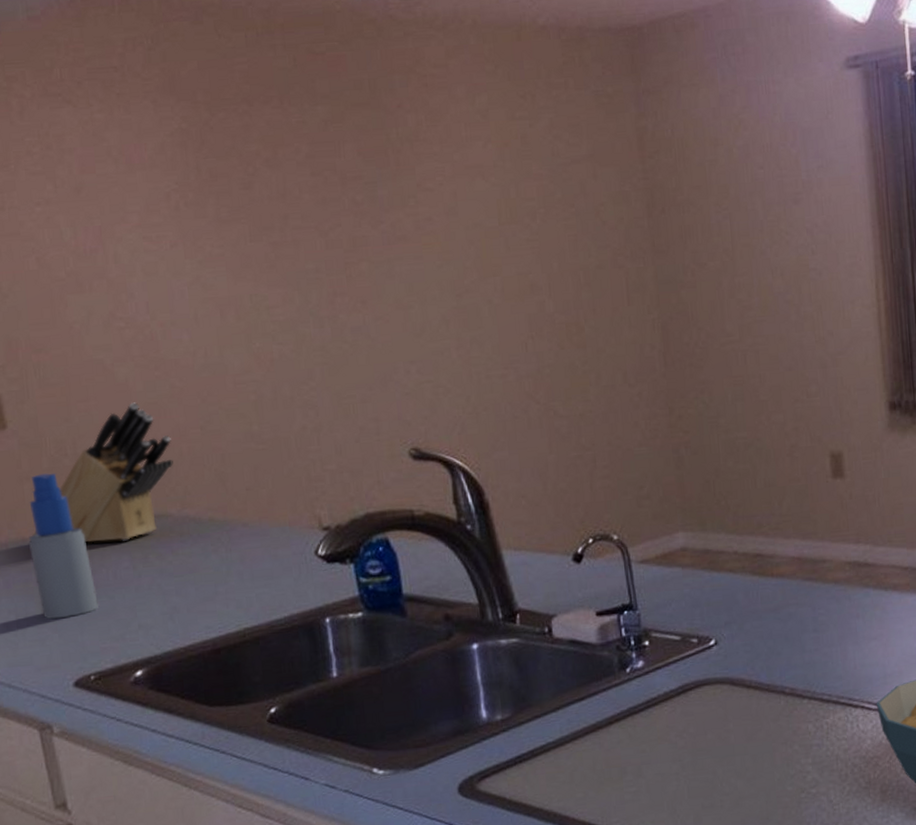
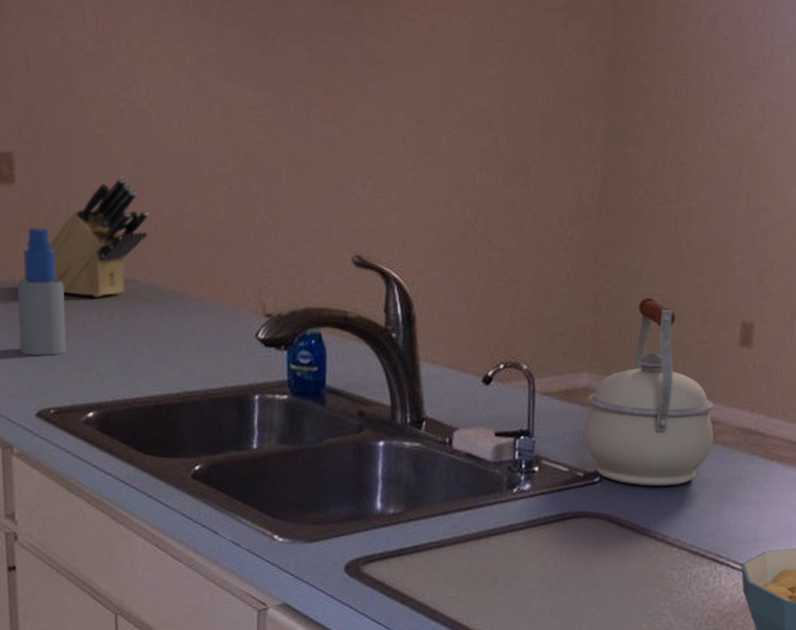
kettle: none [687,443,825,642] -> present [583,298,714,486]

